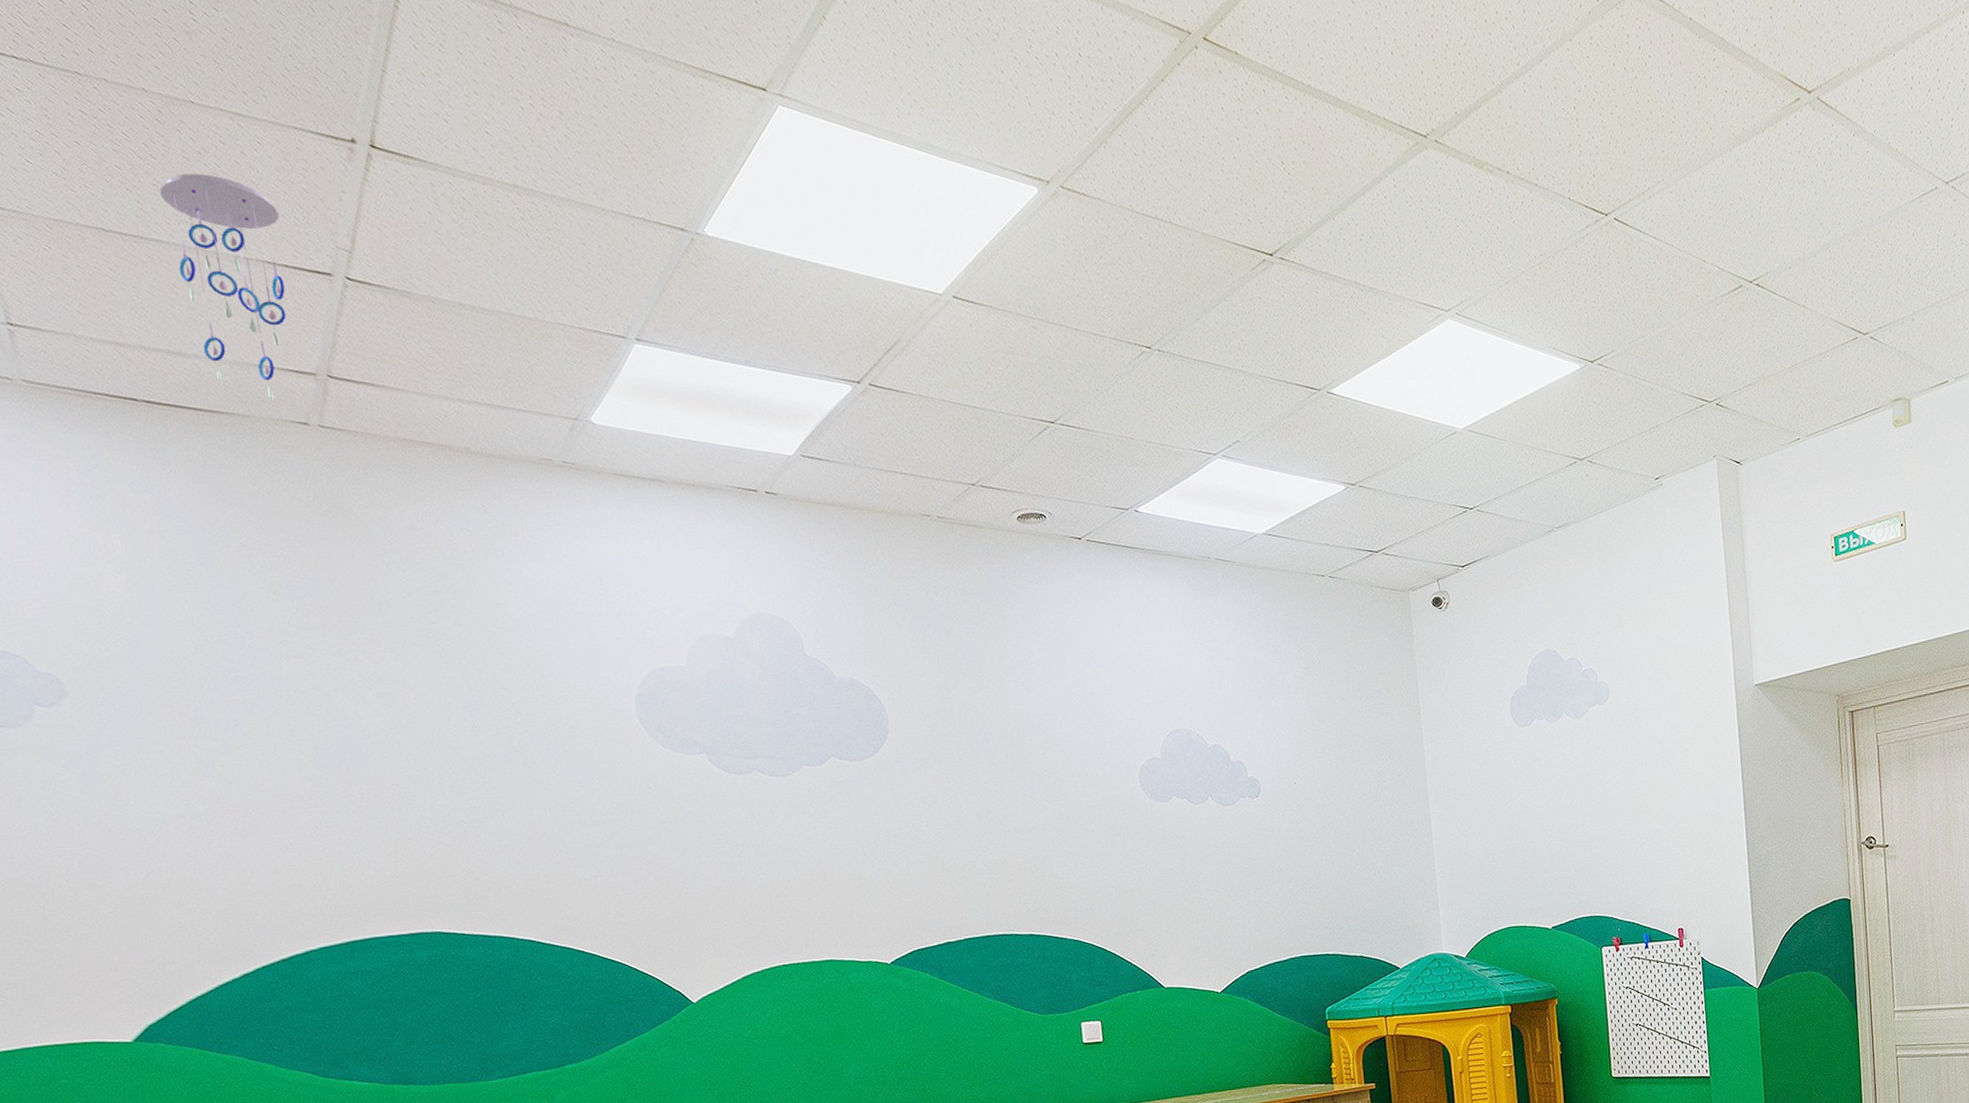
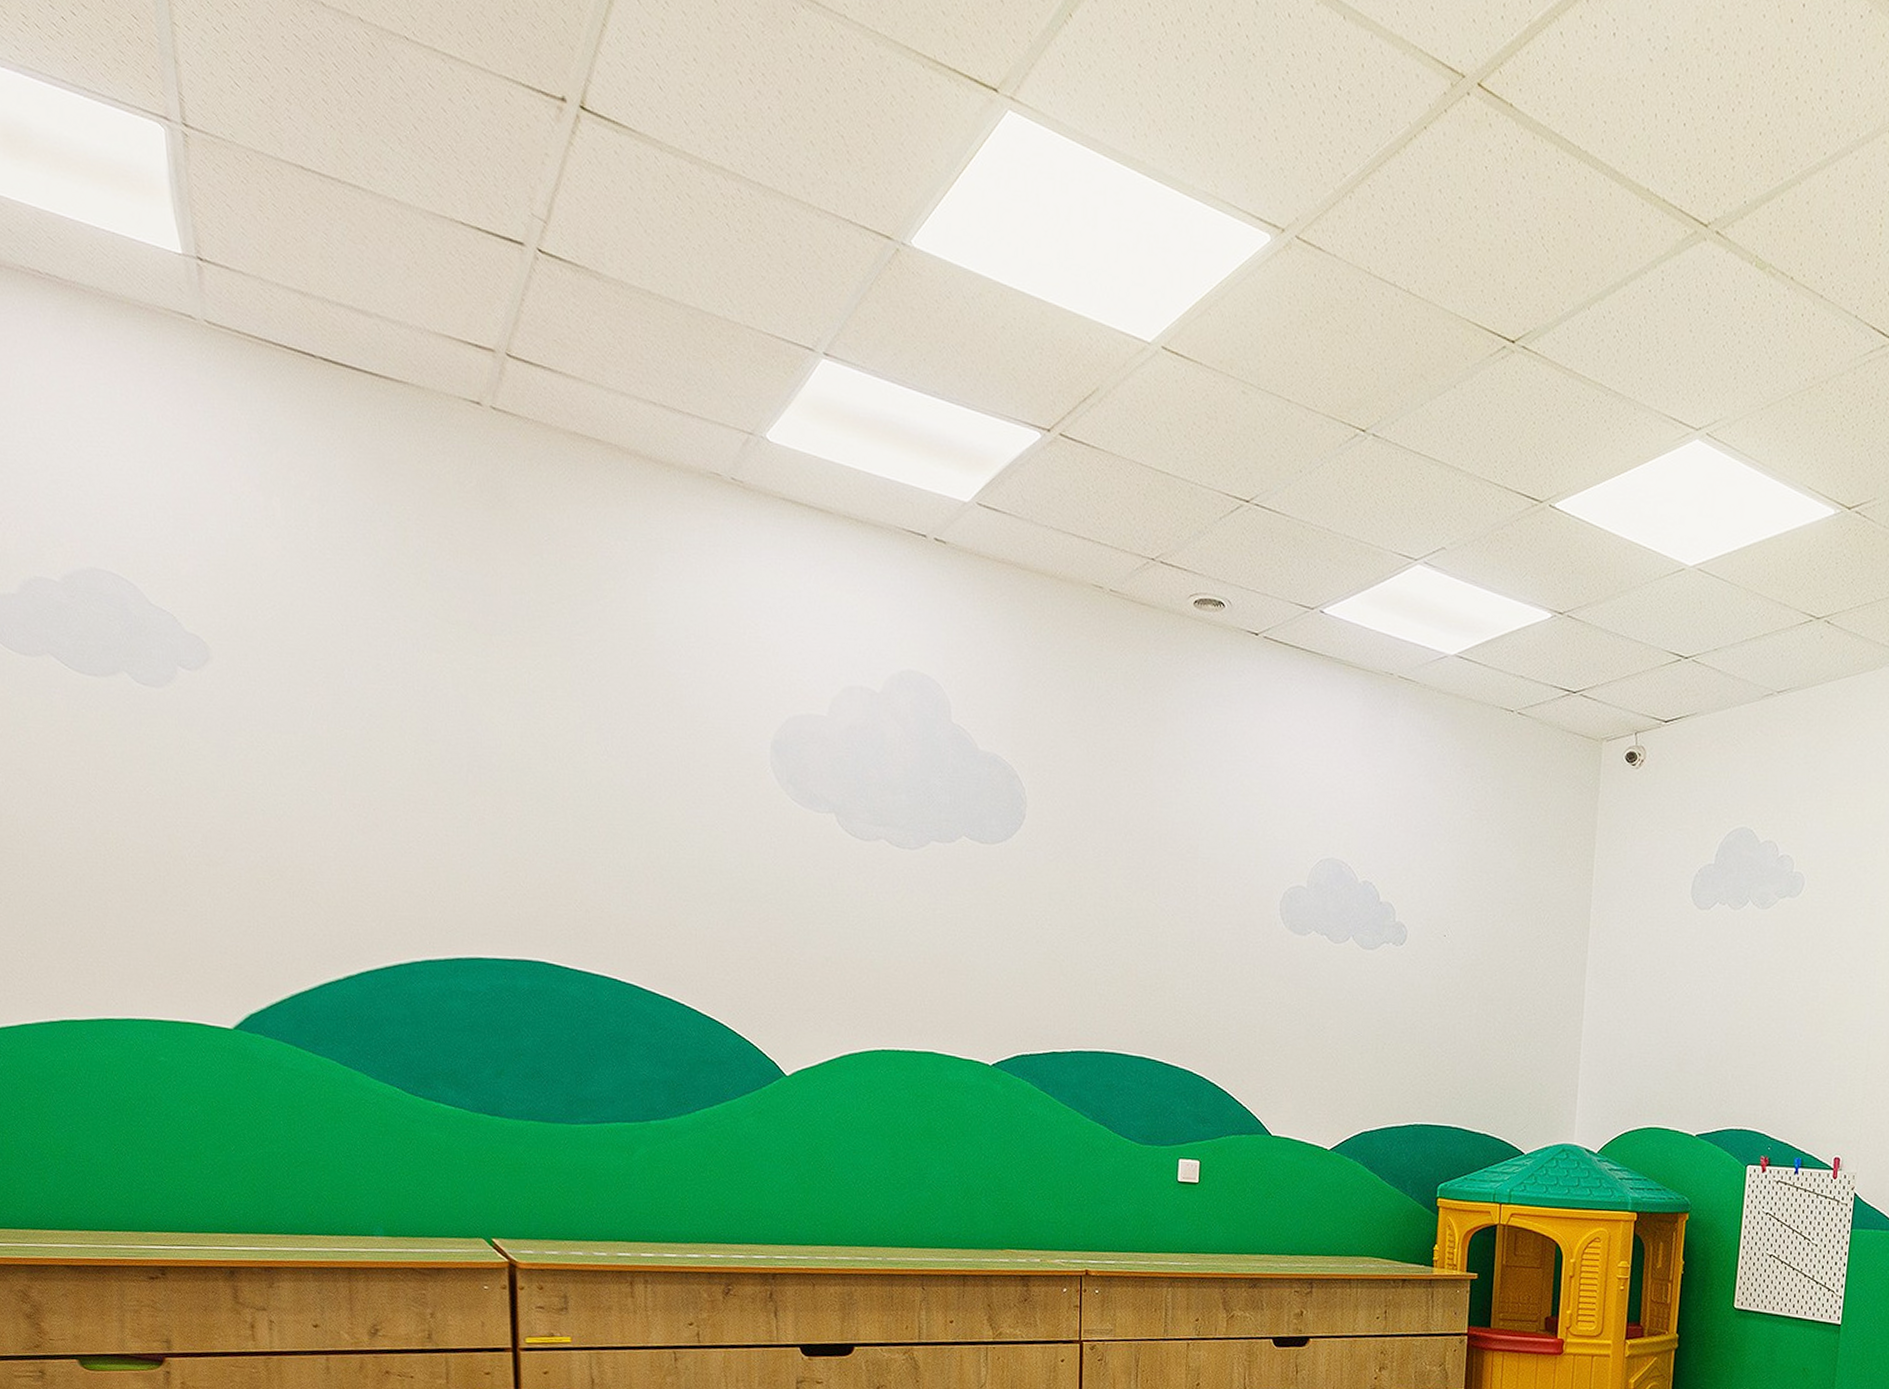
ceiling mobile: present [160,173,287,401] -> none [363,116,479,375]

